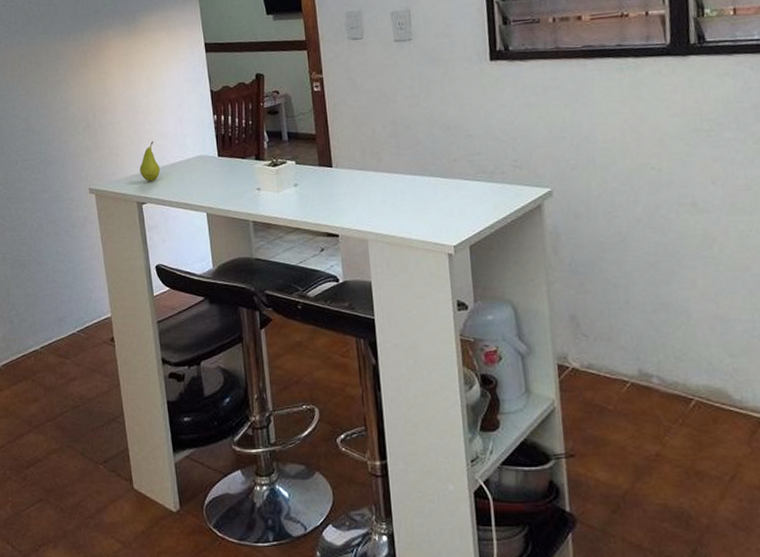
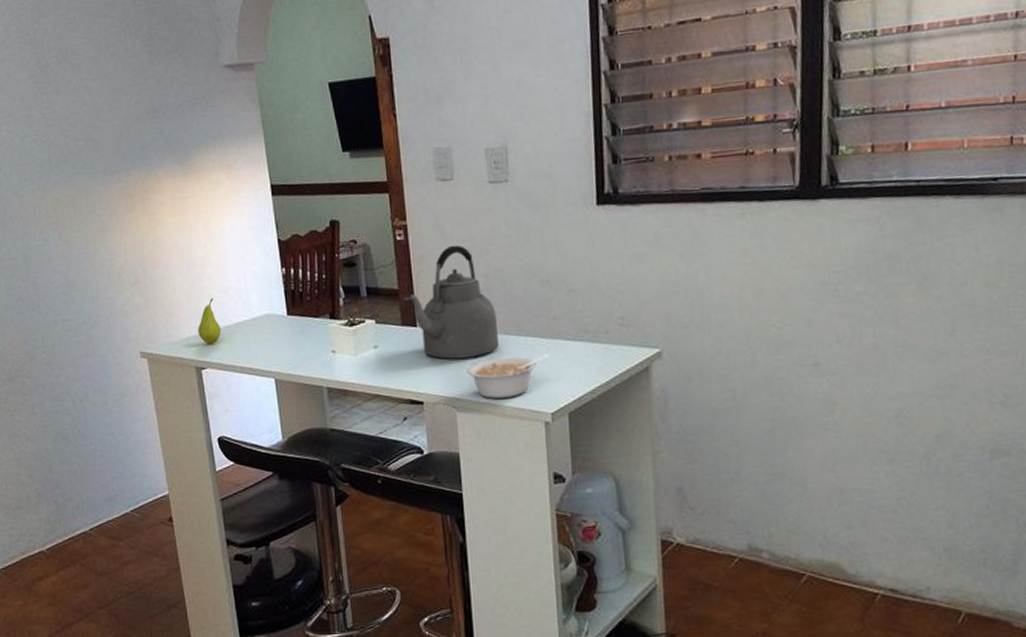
kettle: none [320,95,406,197] -> present [404,245,500,359]
legume: none [377,192,451,232] -> present [466,354,550,399]

